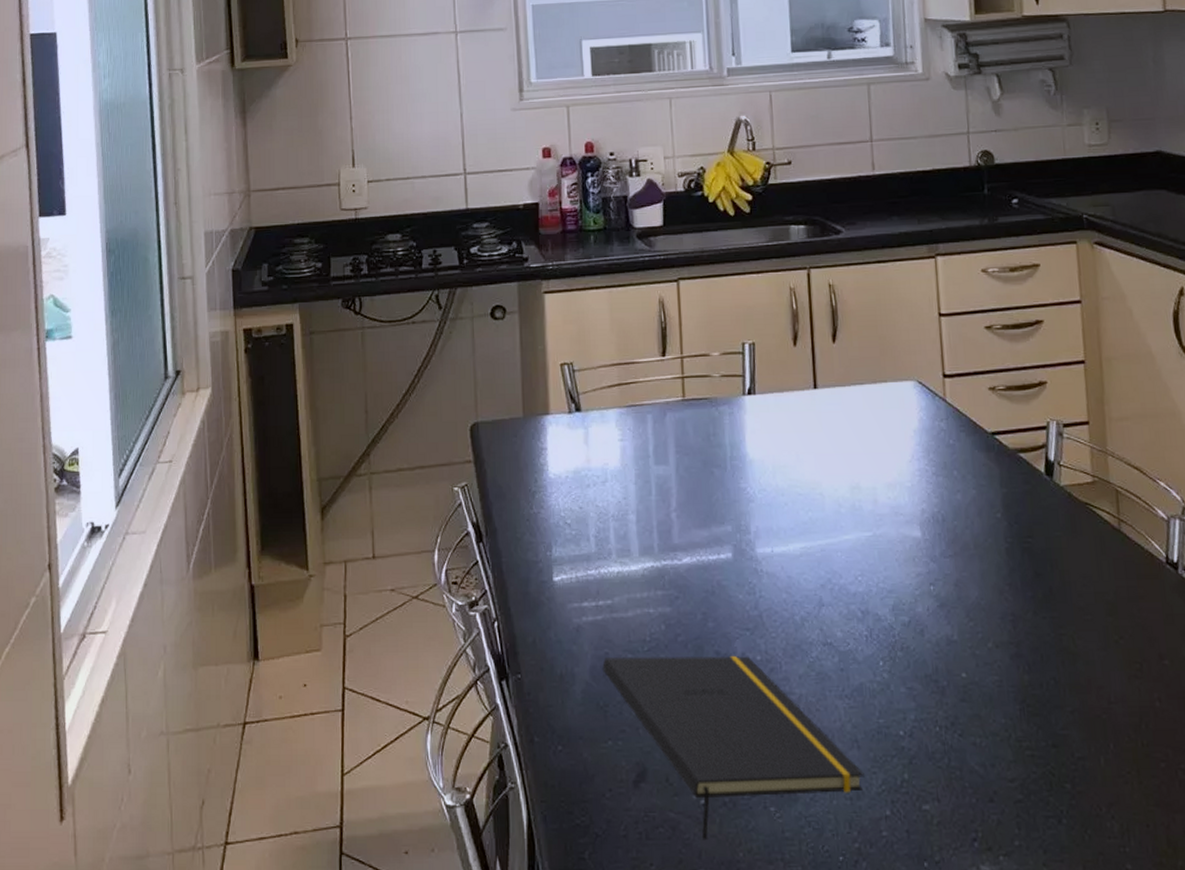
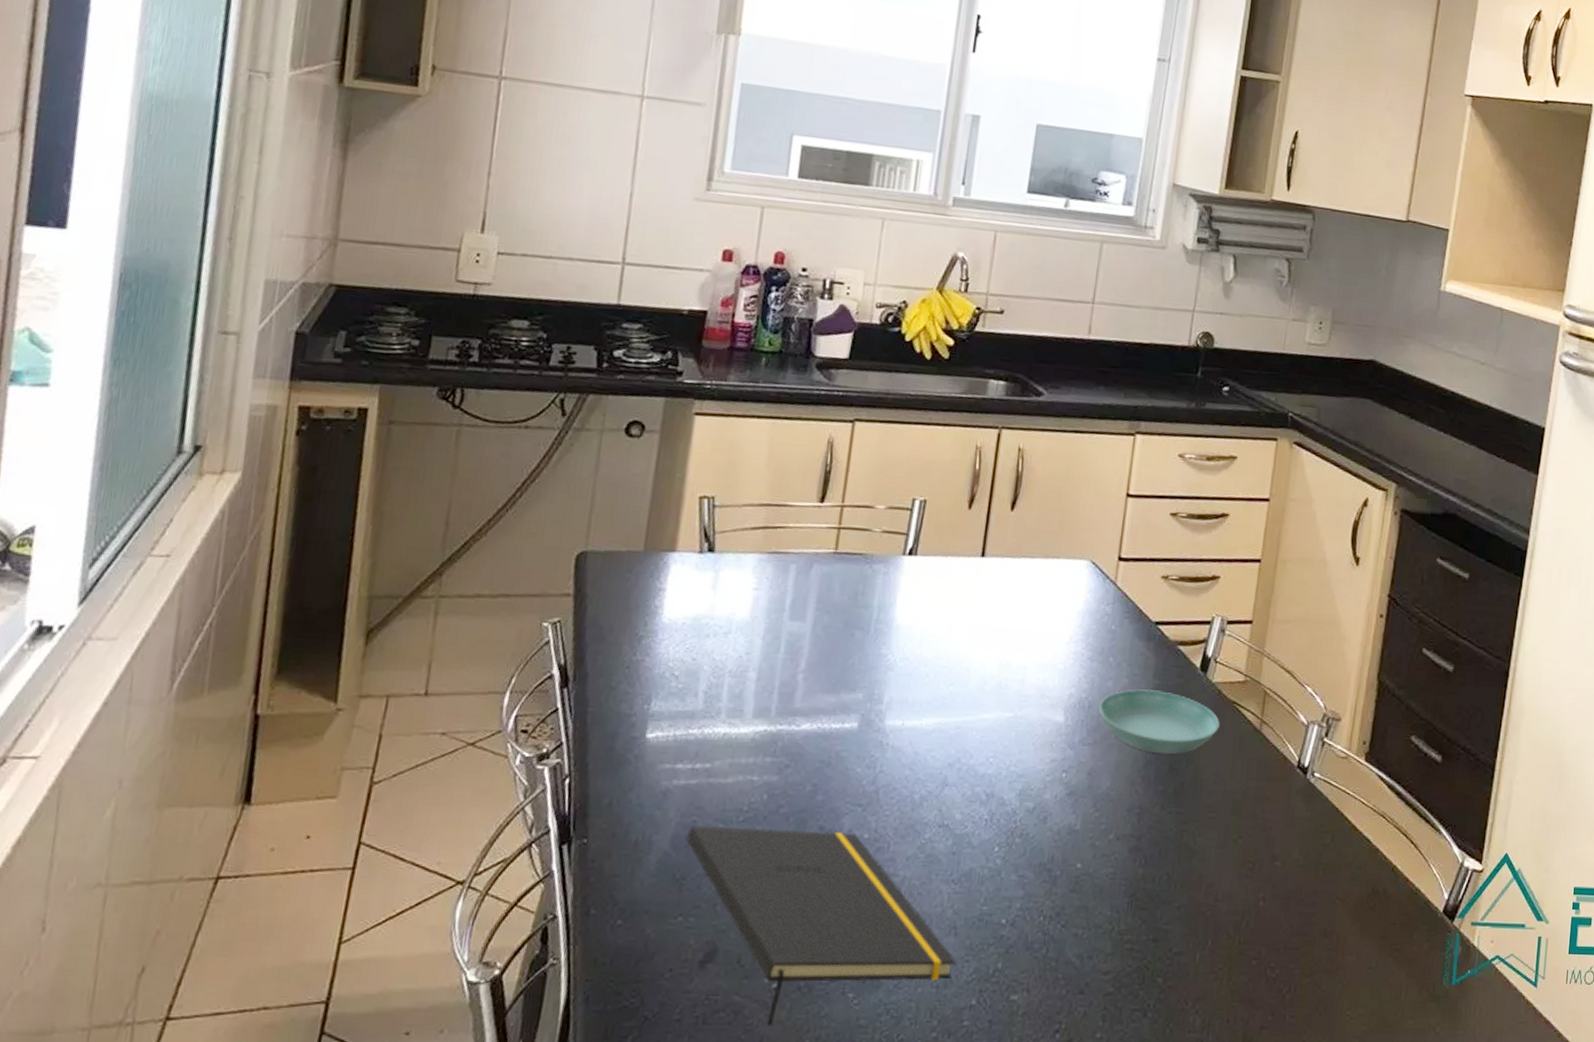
saucer: none [952,498,1077,561] -> present [1098,689,1220,755]

